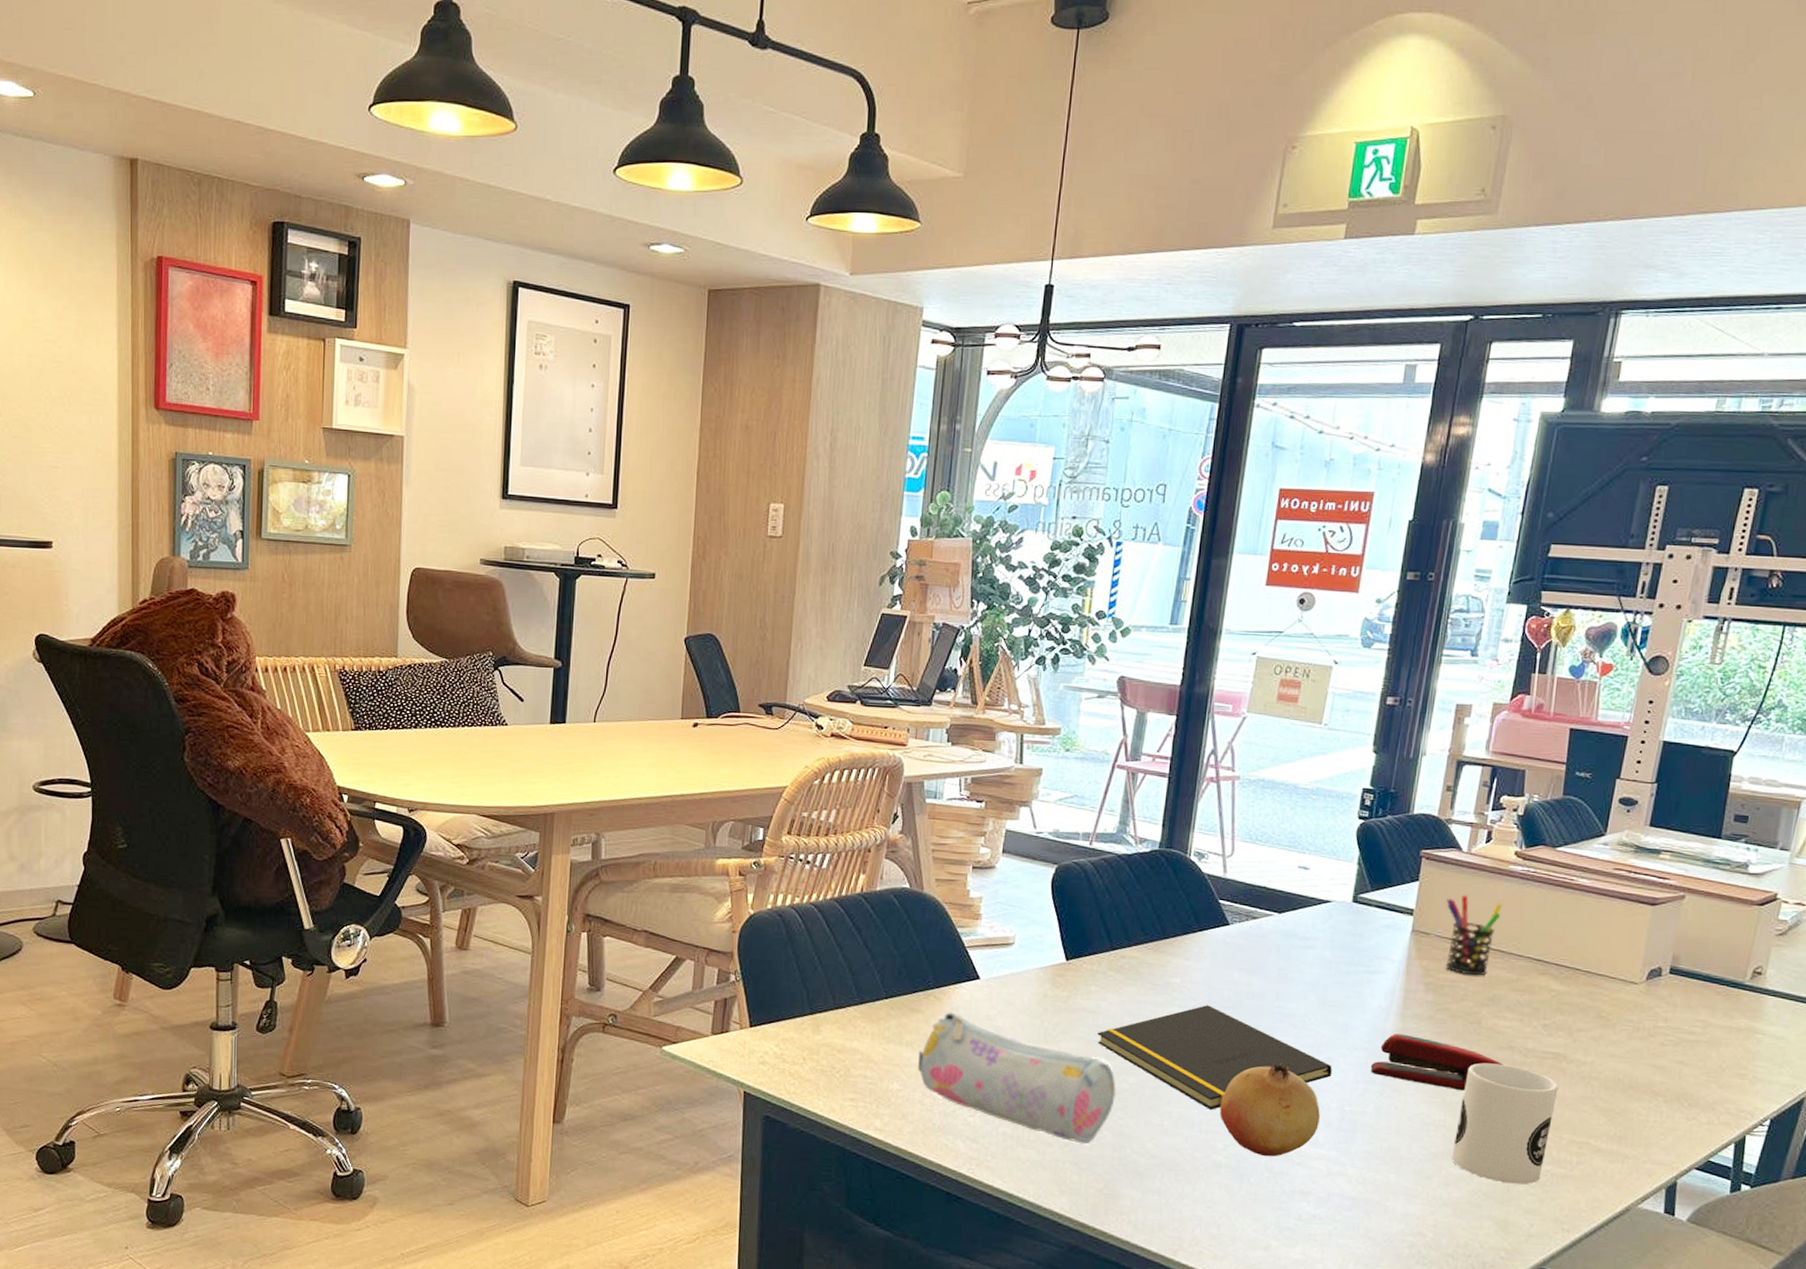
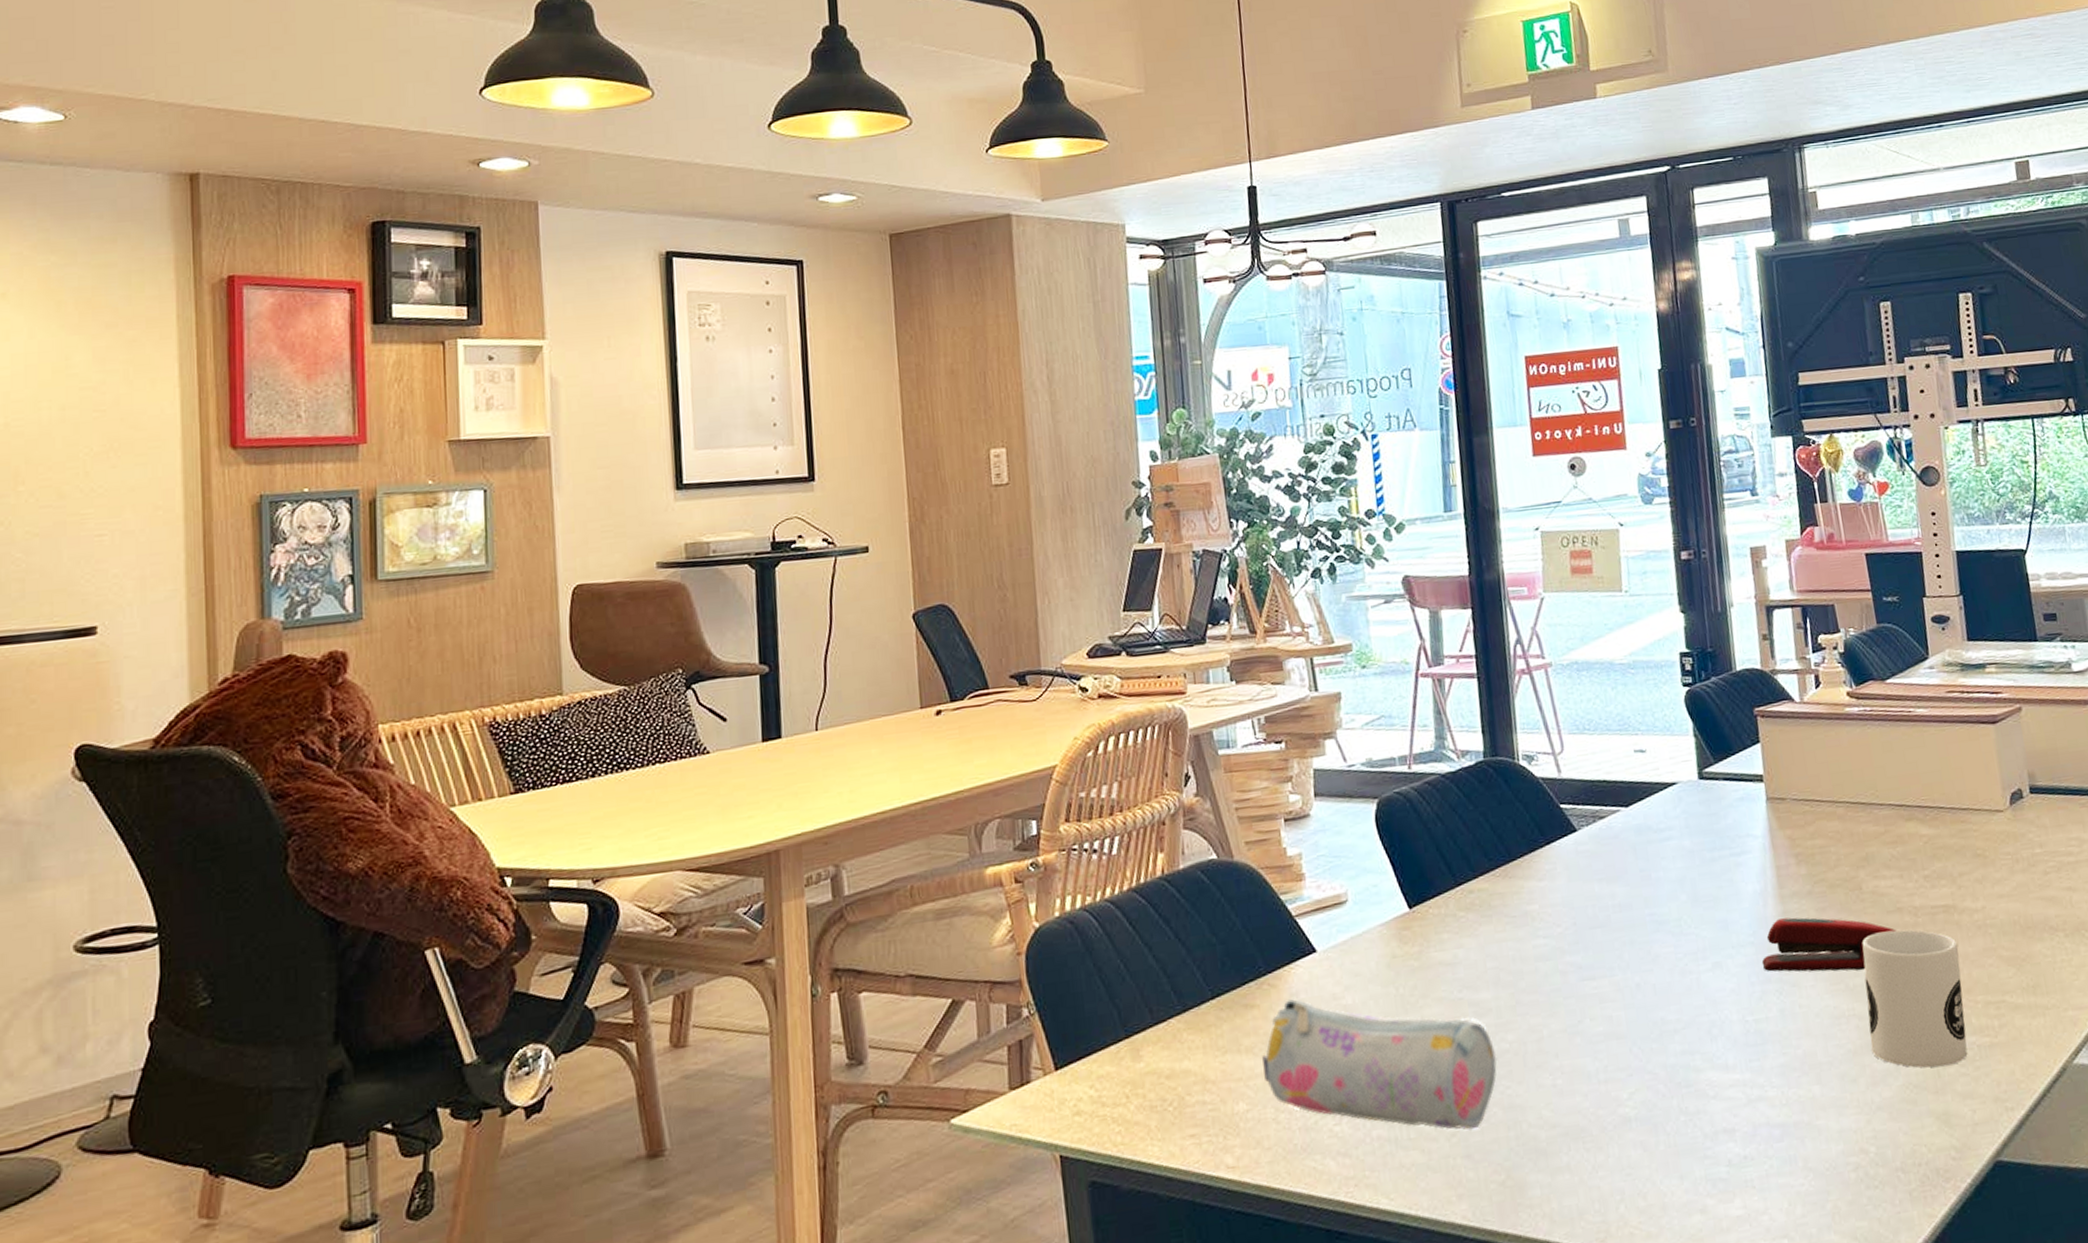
notepad: present [1097,1005,1332,1110] -> none [1461,928,1724,1054]
fruit: present [1220,1062,1320,1157] -> none [1613,980,1725,1097]
pen holder: present [1445,894,1502,976] -> none [1792,748,1854,837]

